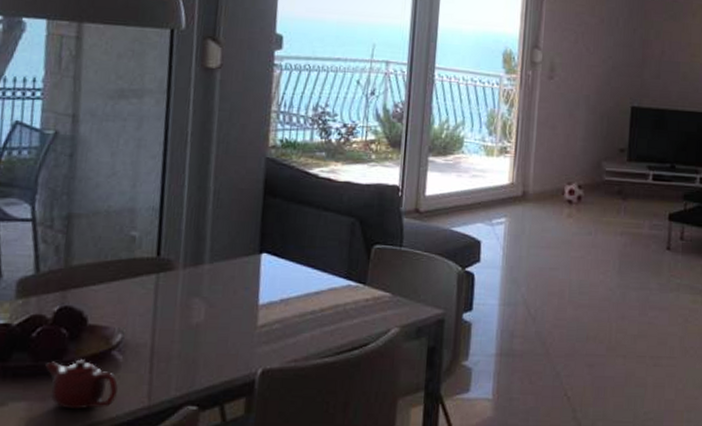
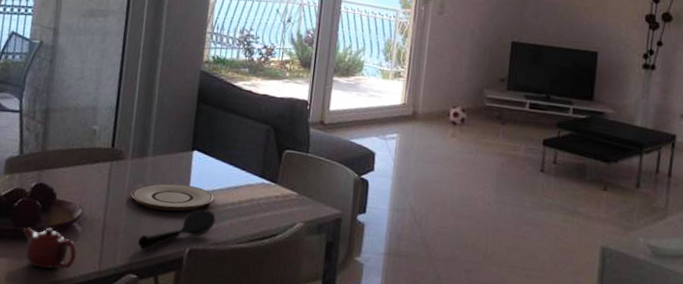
plate: none [184,294,290,327] -> present [130,183,214,212]
spoon: none [197,321,293,376] -> present [138,209,216,250]

